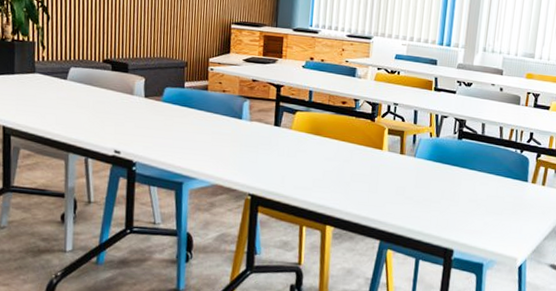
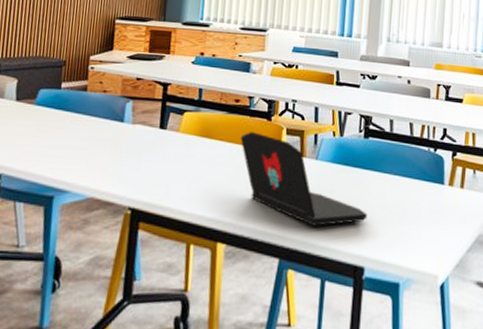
laptop: none [346,131,459,214] -> present [240,132,368,226]

